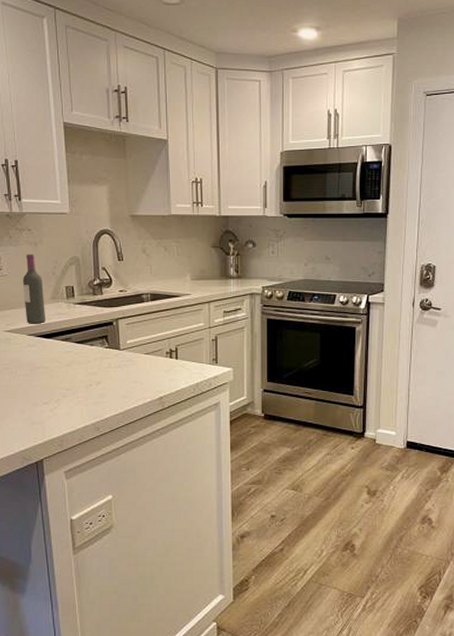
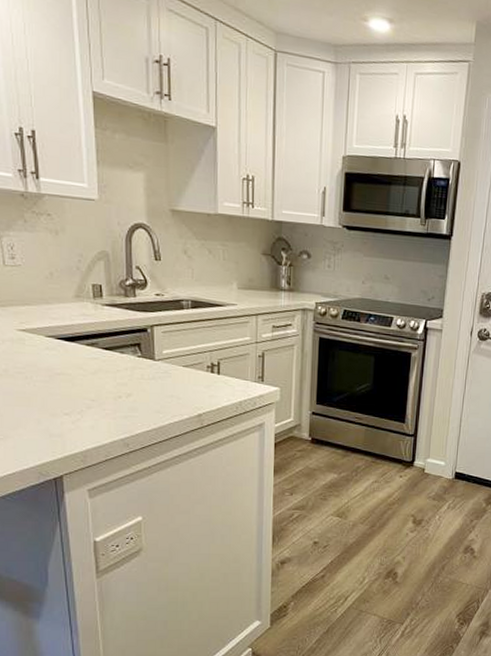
wine bottle: present [22,254,46,324] -> none [39,243,69,325]

